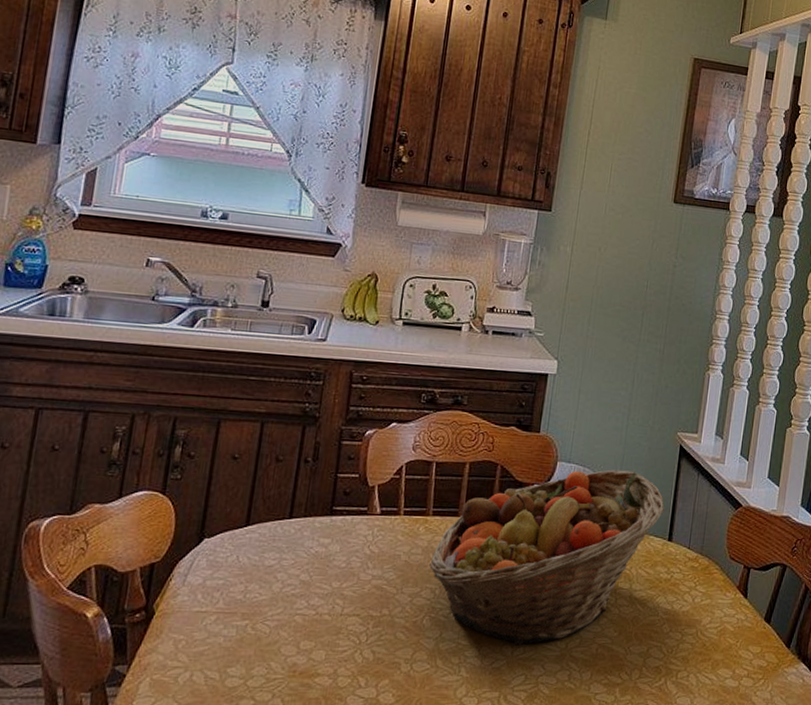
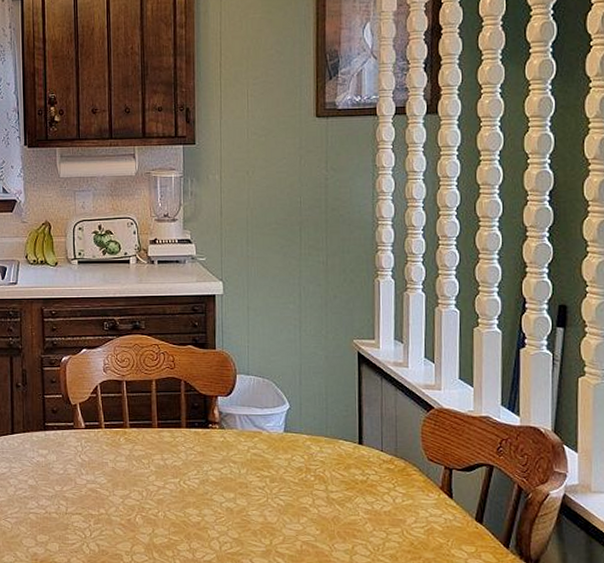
fruit basket: present [429,469,665,646] -> none [134,379,351,542]

